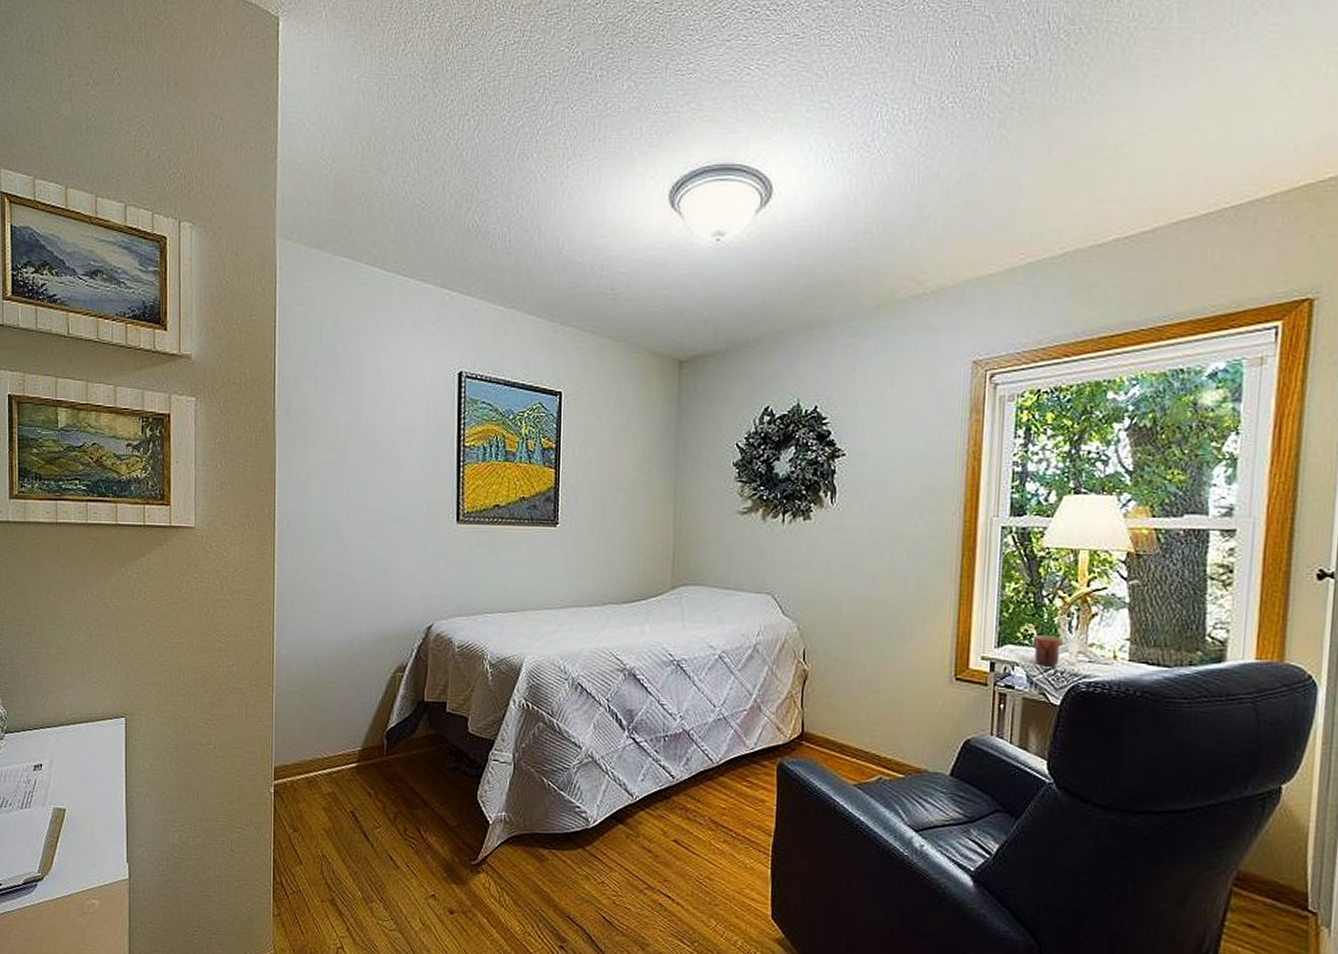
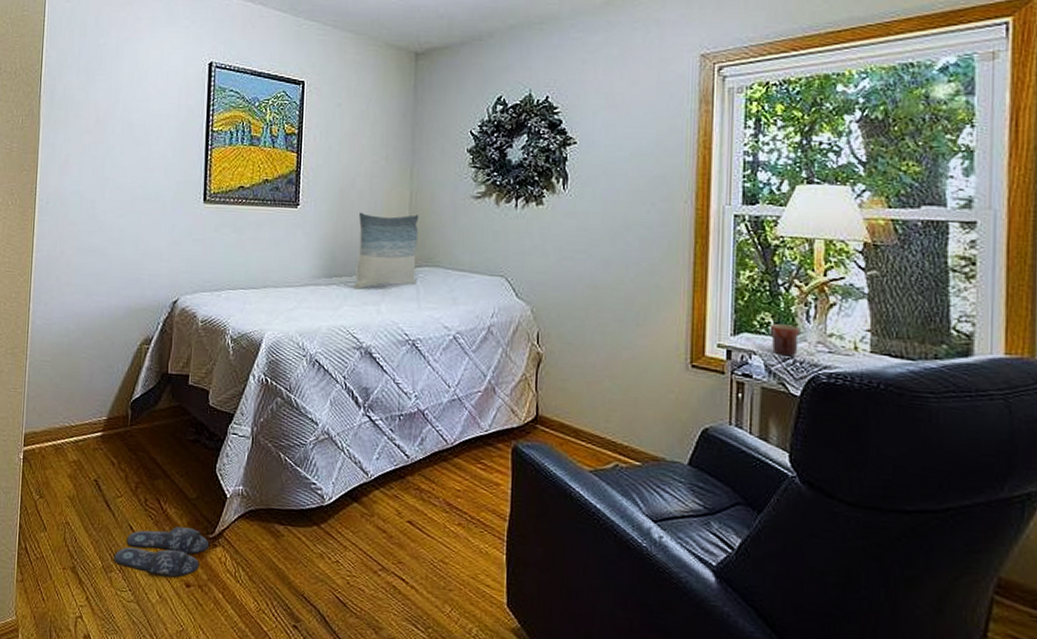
slippers: none [374,855,473,905] -> present [114,526,210,578]
pillow: none [616,530,684,610] -> present [354,212,419,289]

